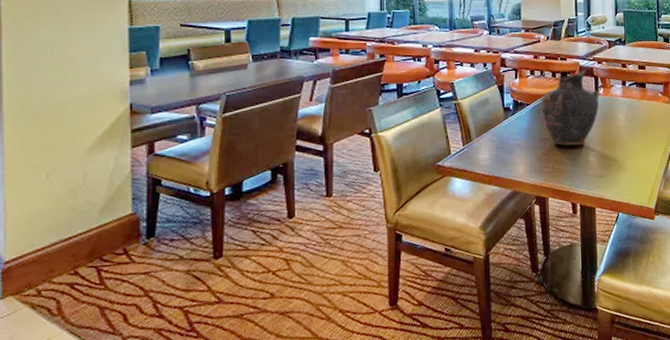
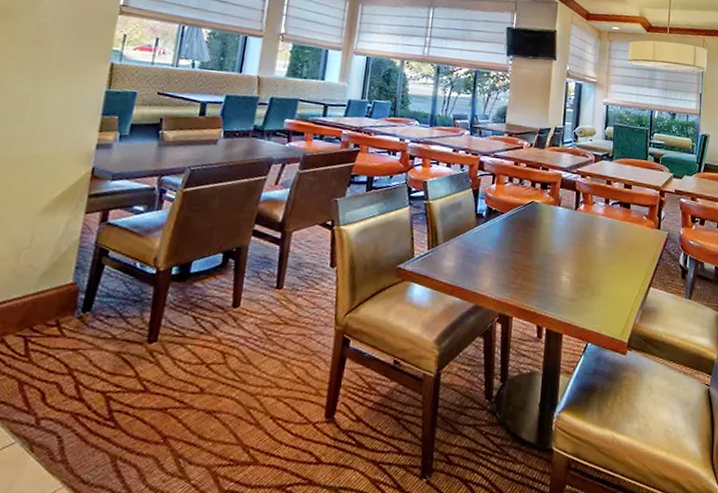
vase: present [540,69,599,146] -> none [515,182,580,264]

